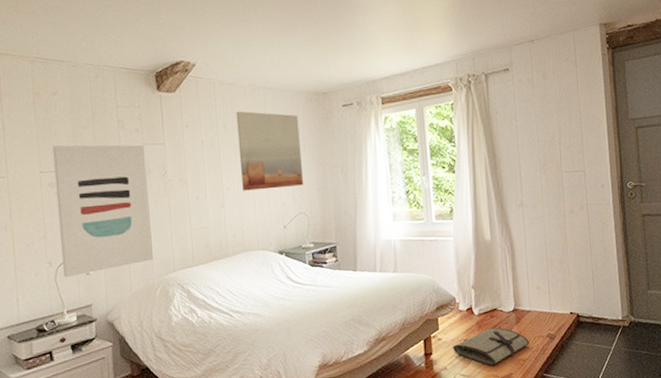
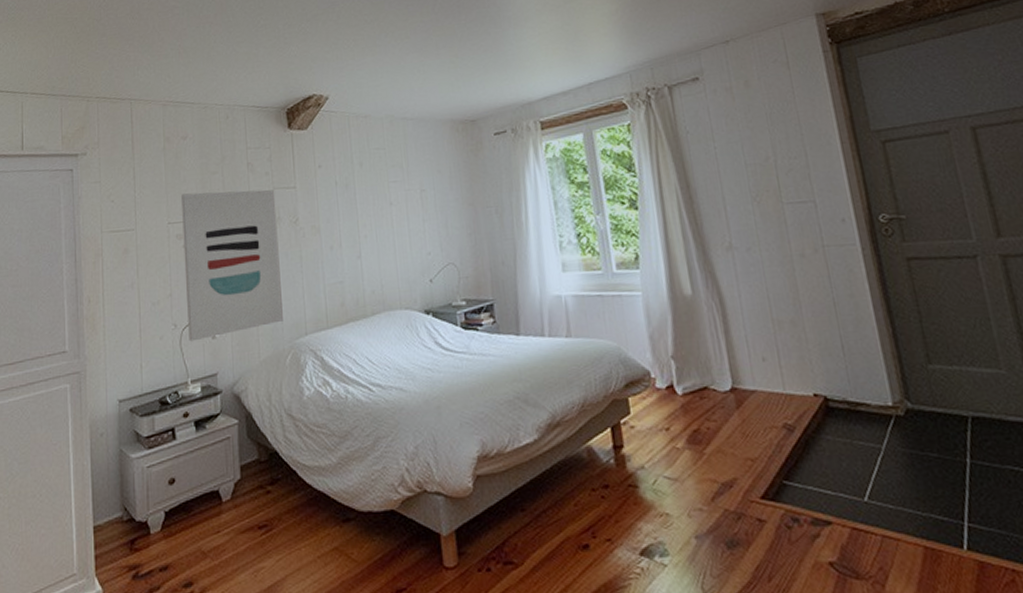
wall art: present [236,111,303,191] -> none [373,146,451,239]
tool roll: present [453,327,529,366] -> none [651,412,758,466]

